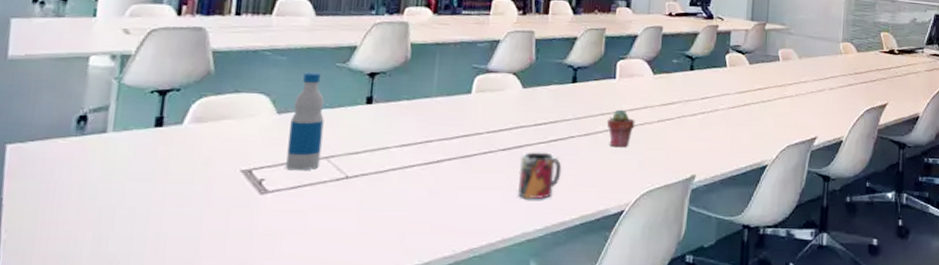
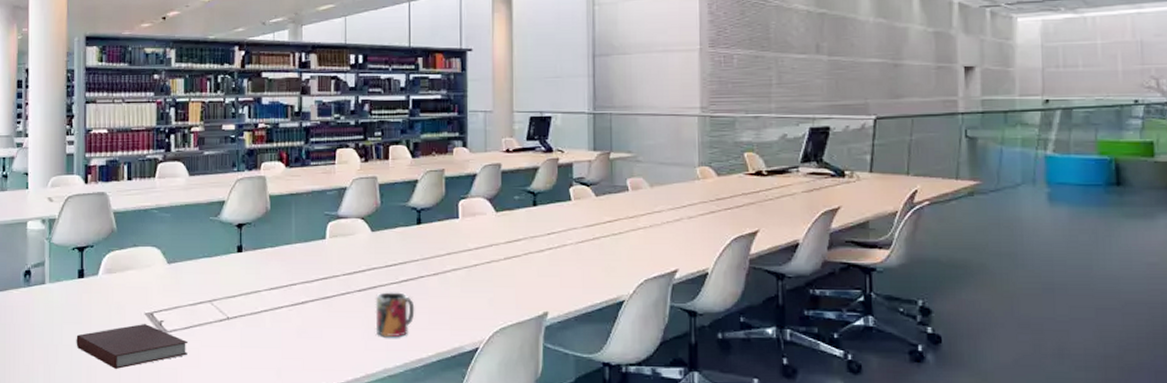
notebook: none [142,181,295,235] -> present [76,323,189,369]
bottle: present [286,72,325,171] -> none [179,226,205,313]
potted succulent: present [606,109,635,148] -> none [453,248,482,286]

